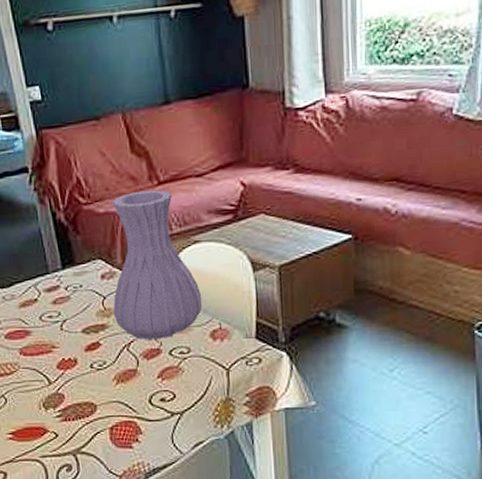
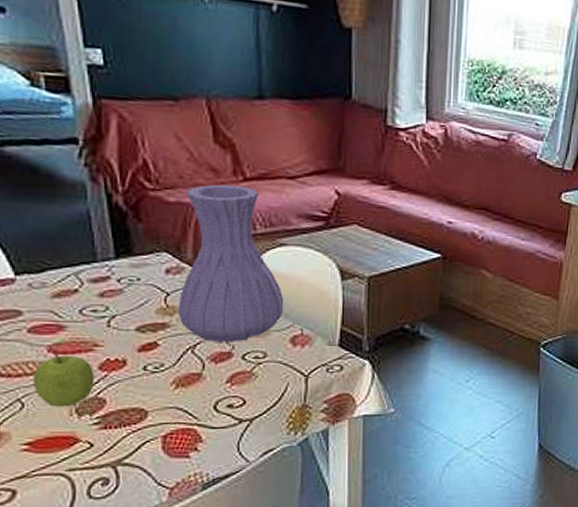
fruit: none [11,355,55,402] -> present [33,353,95,407]

